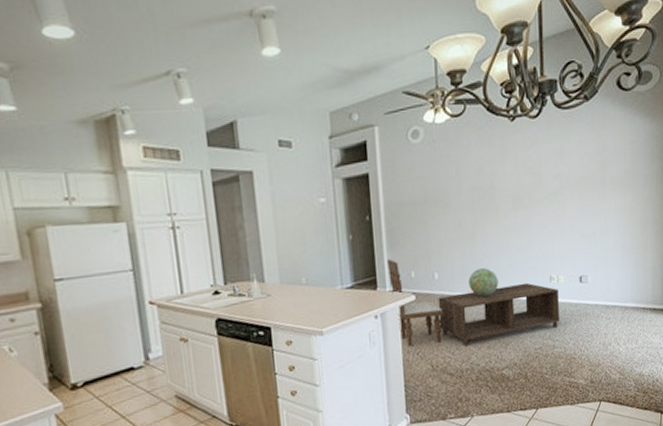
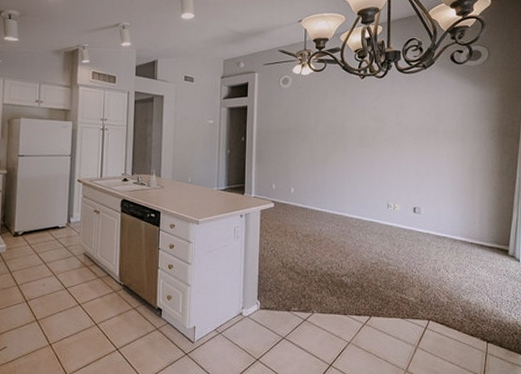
dining chair: present [386,258,443,347] -> none [254,172,295,245]
coffee table: present [438,282,561,346] -> none [291,206,395,251]
decorative globe: present [468,268,498,297] -> none [318,189,343,212]

